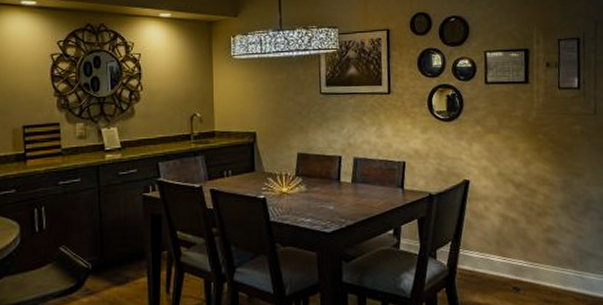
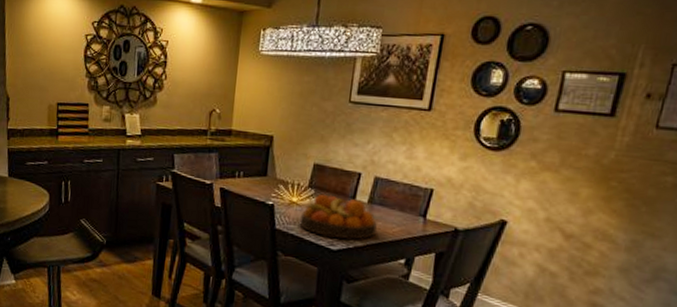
fruit bowl: none [292,180,363,221] -> present [299,194,377,240]

